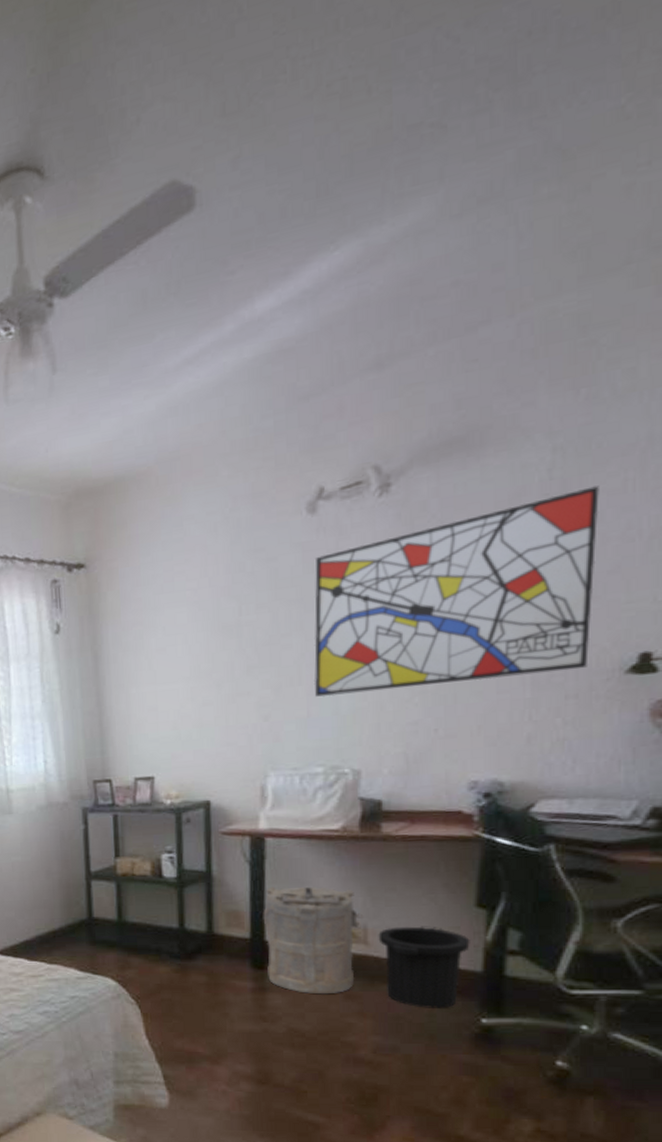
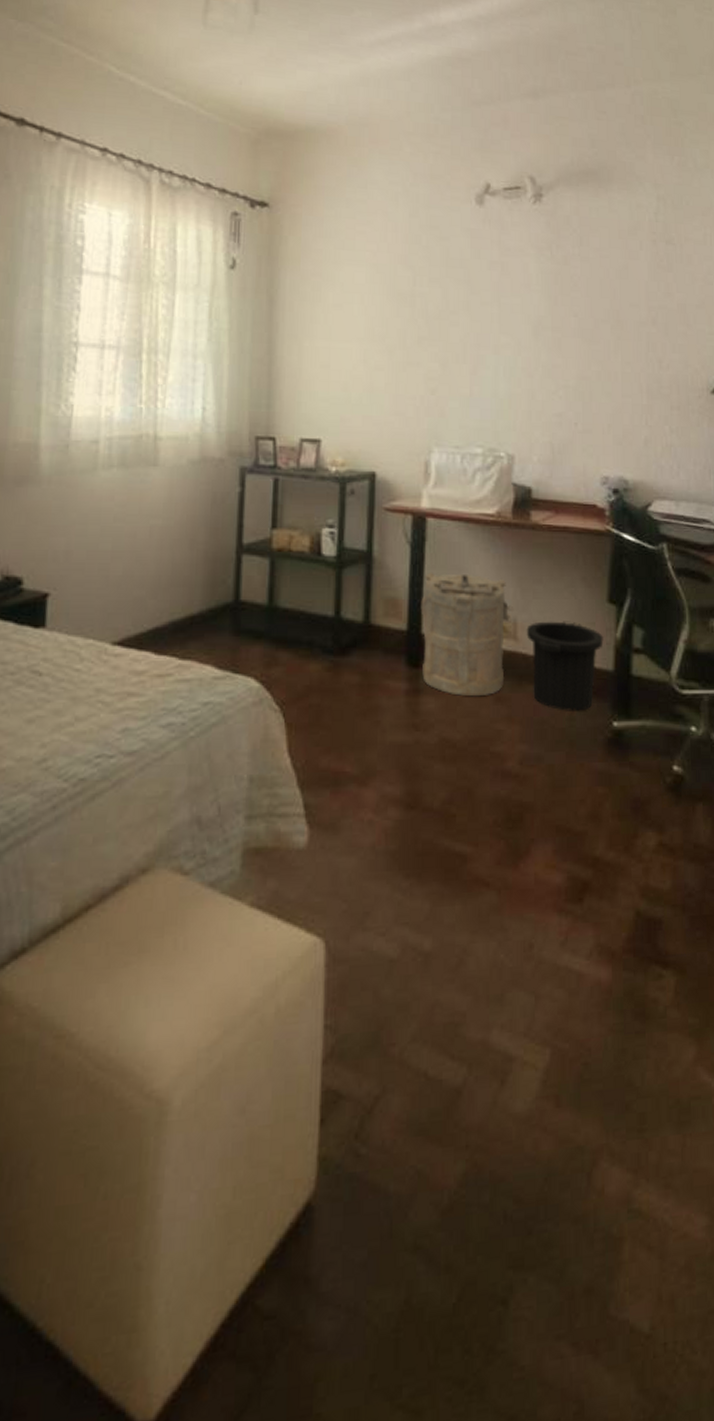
wall art: present [313,485,599,698] -> none [476,234,689,385]

